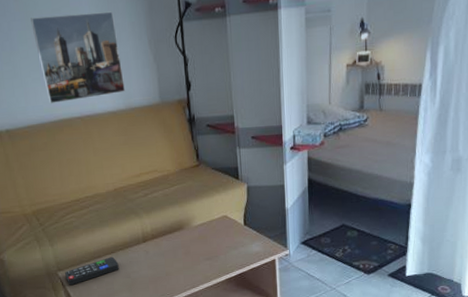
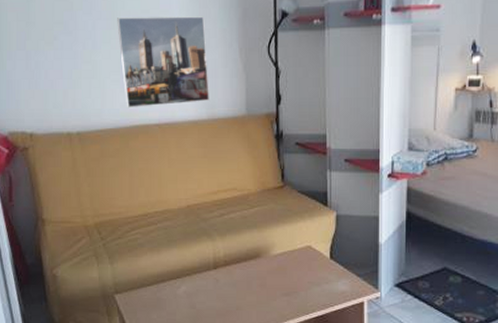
remote control: present [65,257,119,286] -> none [122,282,184,312]

